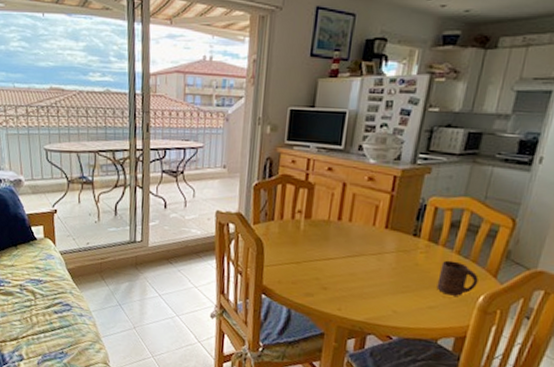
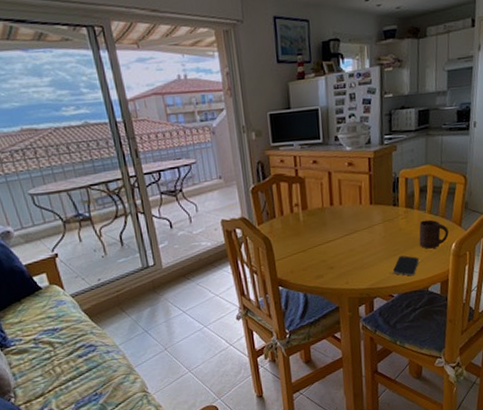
smartphone: none [397,295,433,321] -> present [393,255,419,276]

